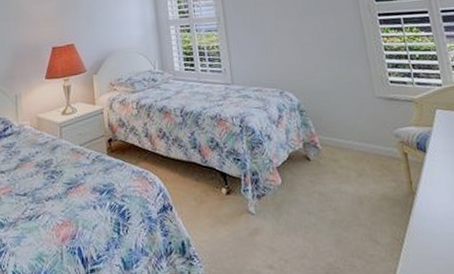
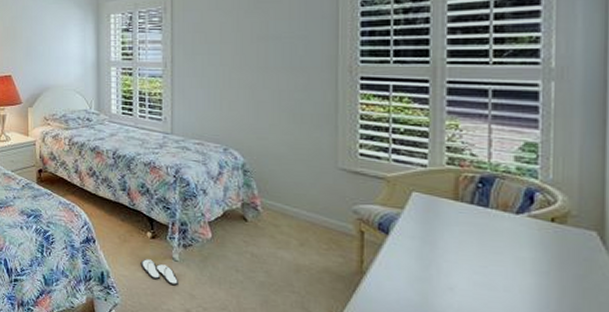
slippers: none [220,217,258,242] -> present [142,259,178,286]

